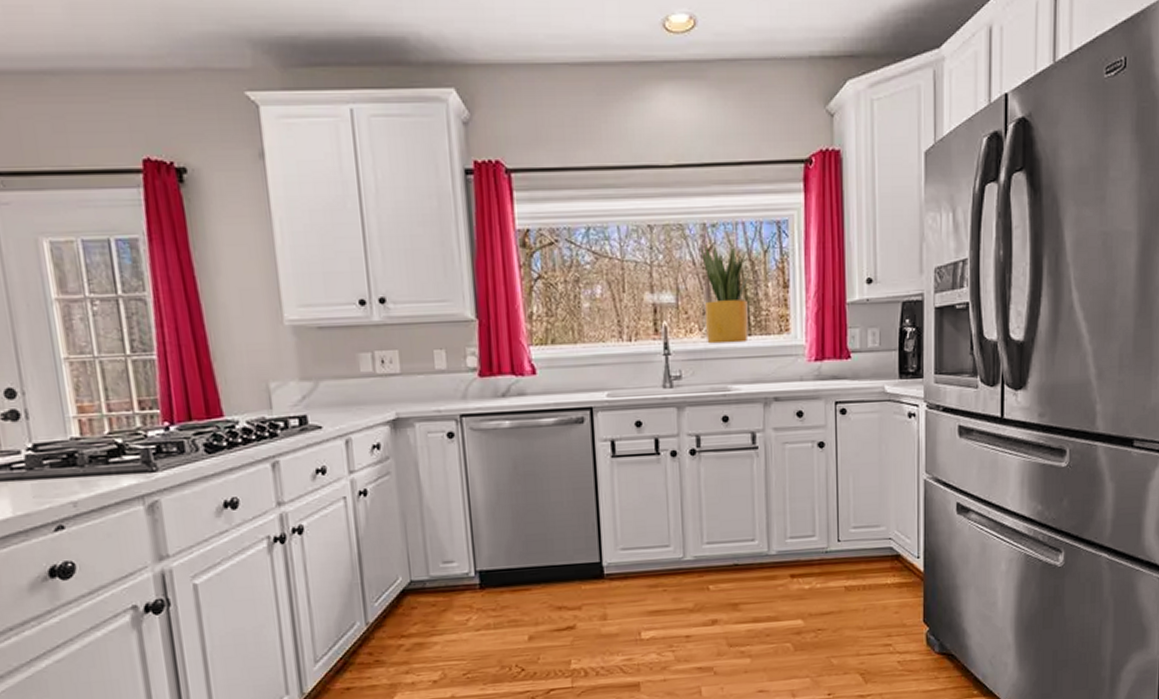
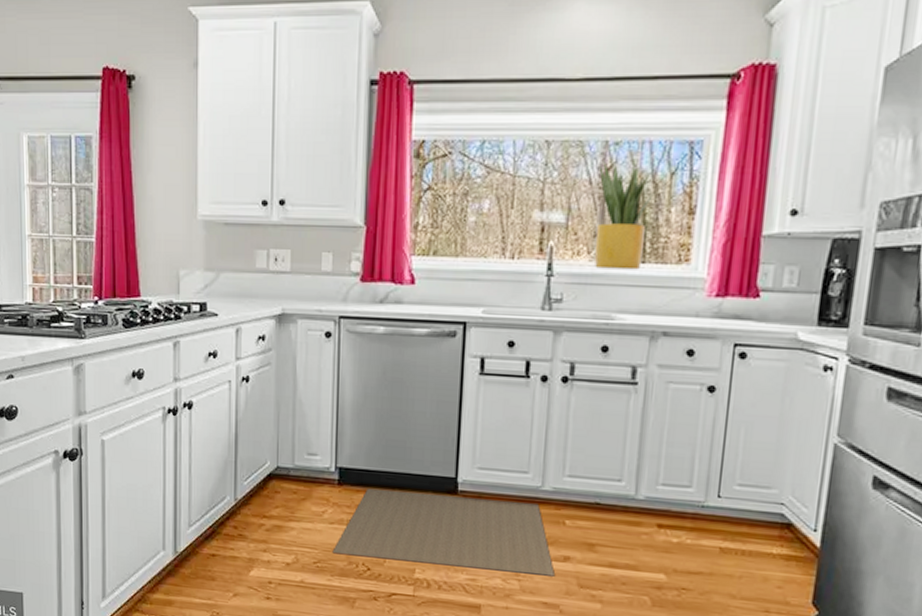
doormat: none [482,573,705,661] -> present [332,488,555,577]

